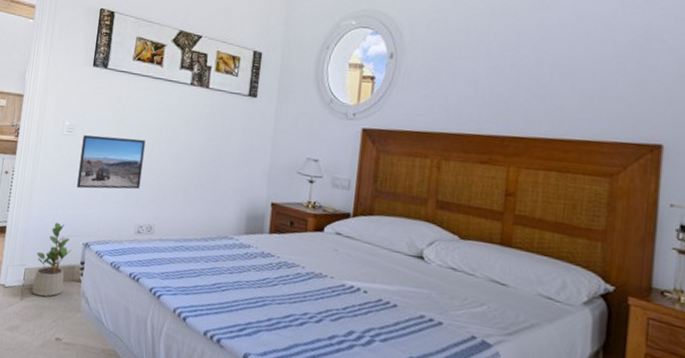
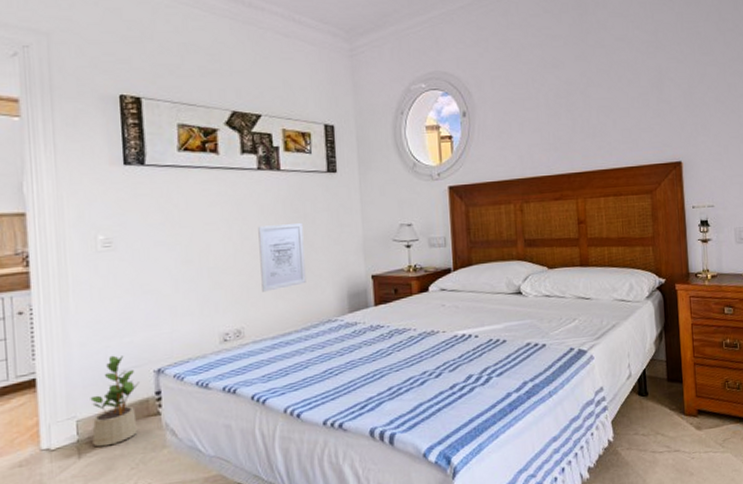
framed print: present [77,135,145,190] -> none [127,238,217,309]
wall art: none [175,136,219,197] -> present [258,222,306,292]

